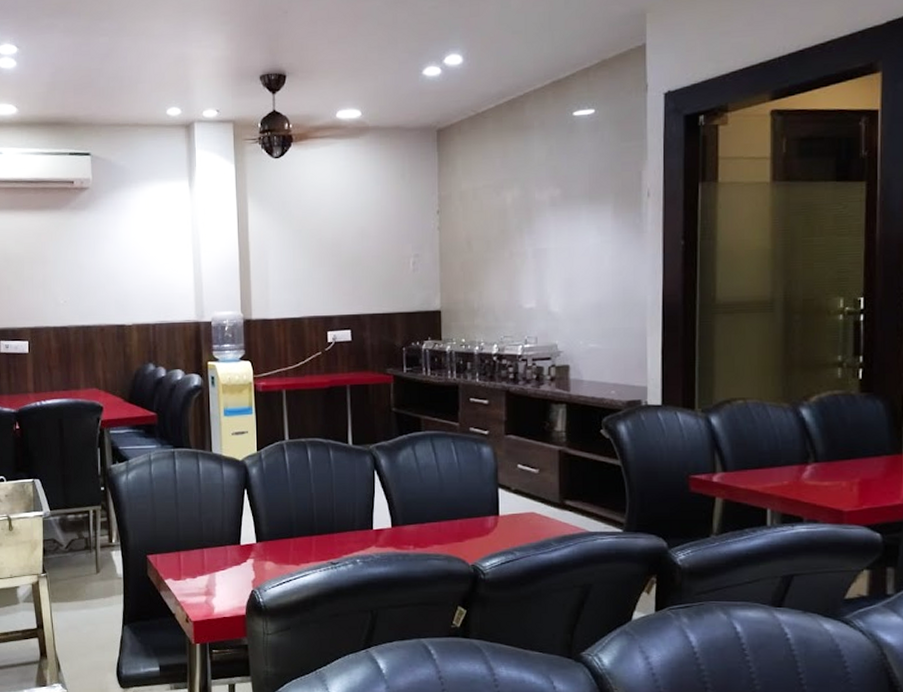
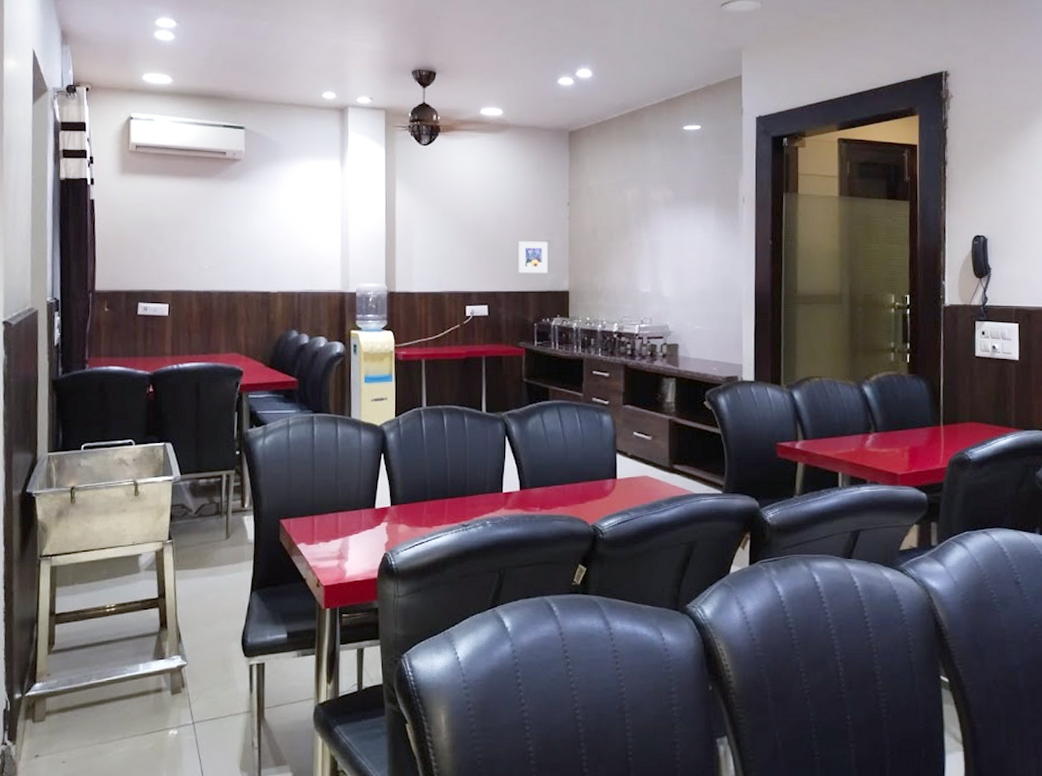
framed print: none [383,256,416,293] -> present [518,241,548,274]

